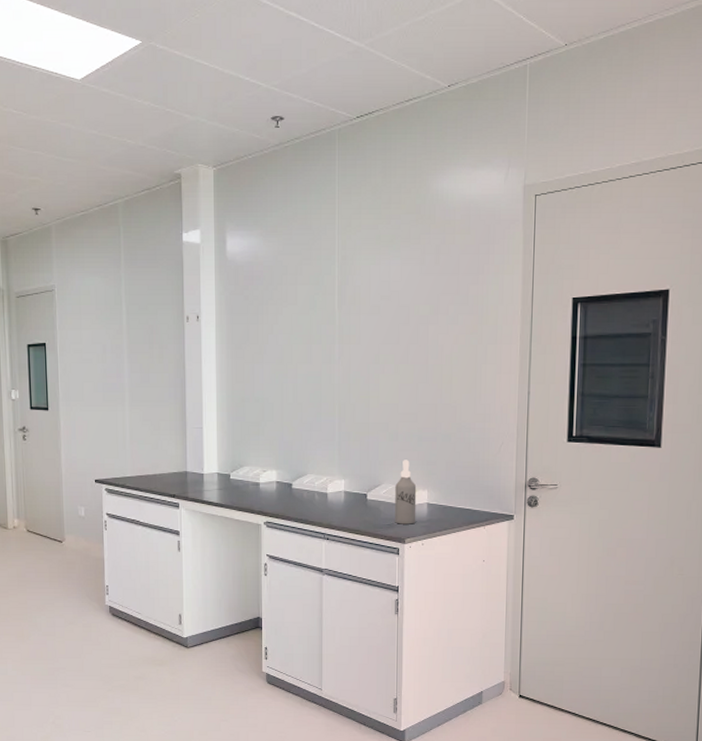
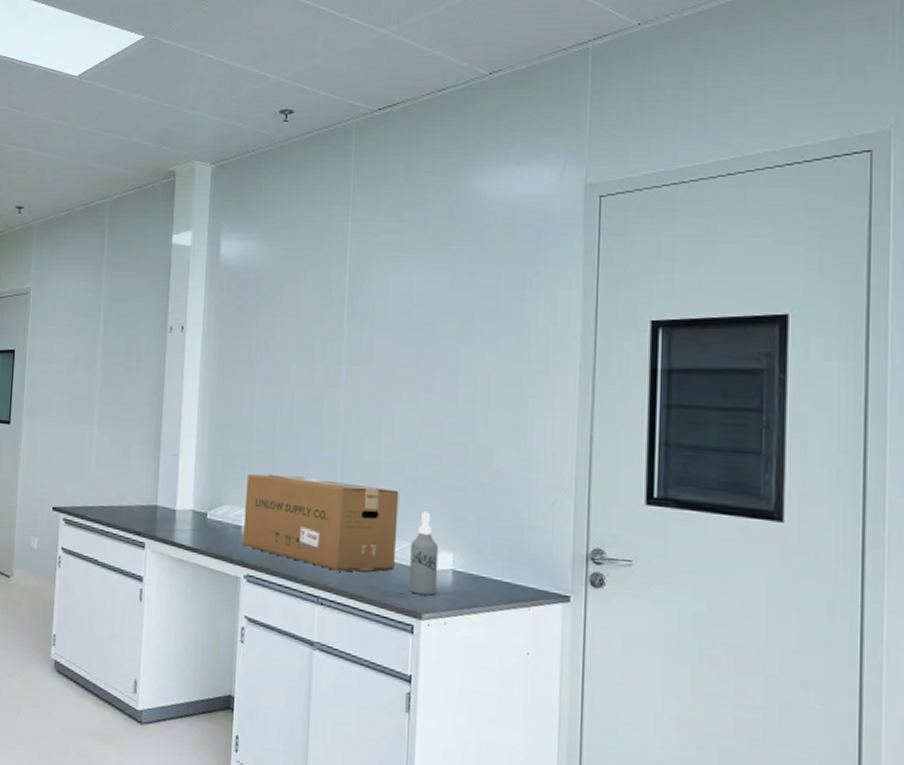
box: none [261,439,385,512] -> present [242,474,399,572]

